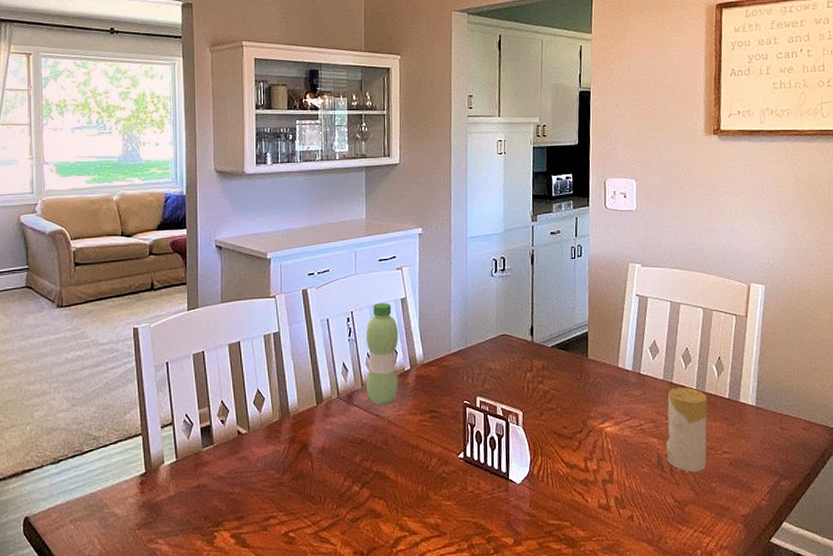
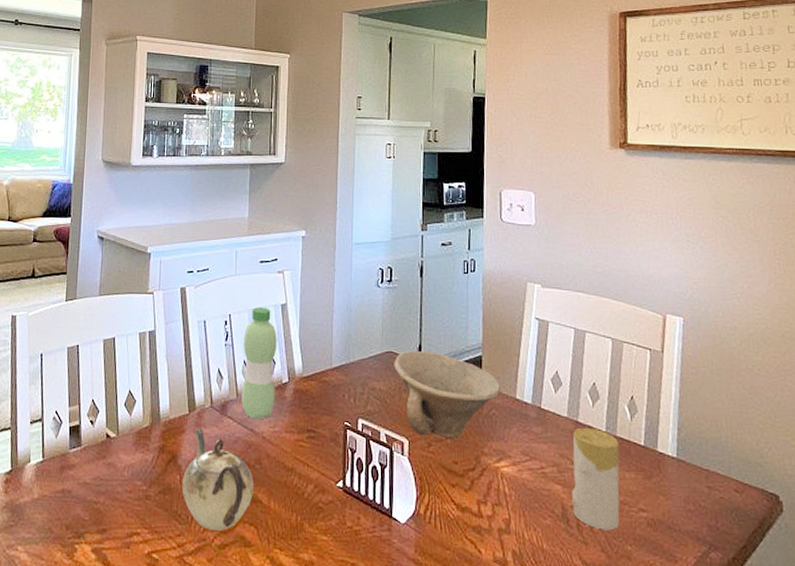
teapot: none [313,417,381,507] -> present [182,428,253,531]
bowl: none [508,332,606,408] -> present [394,351,501,439]

